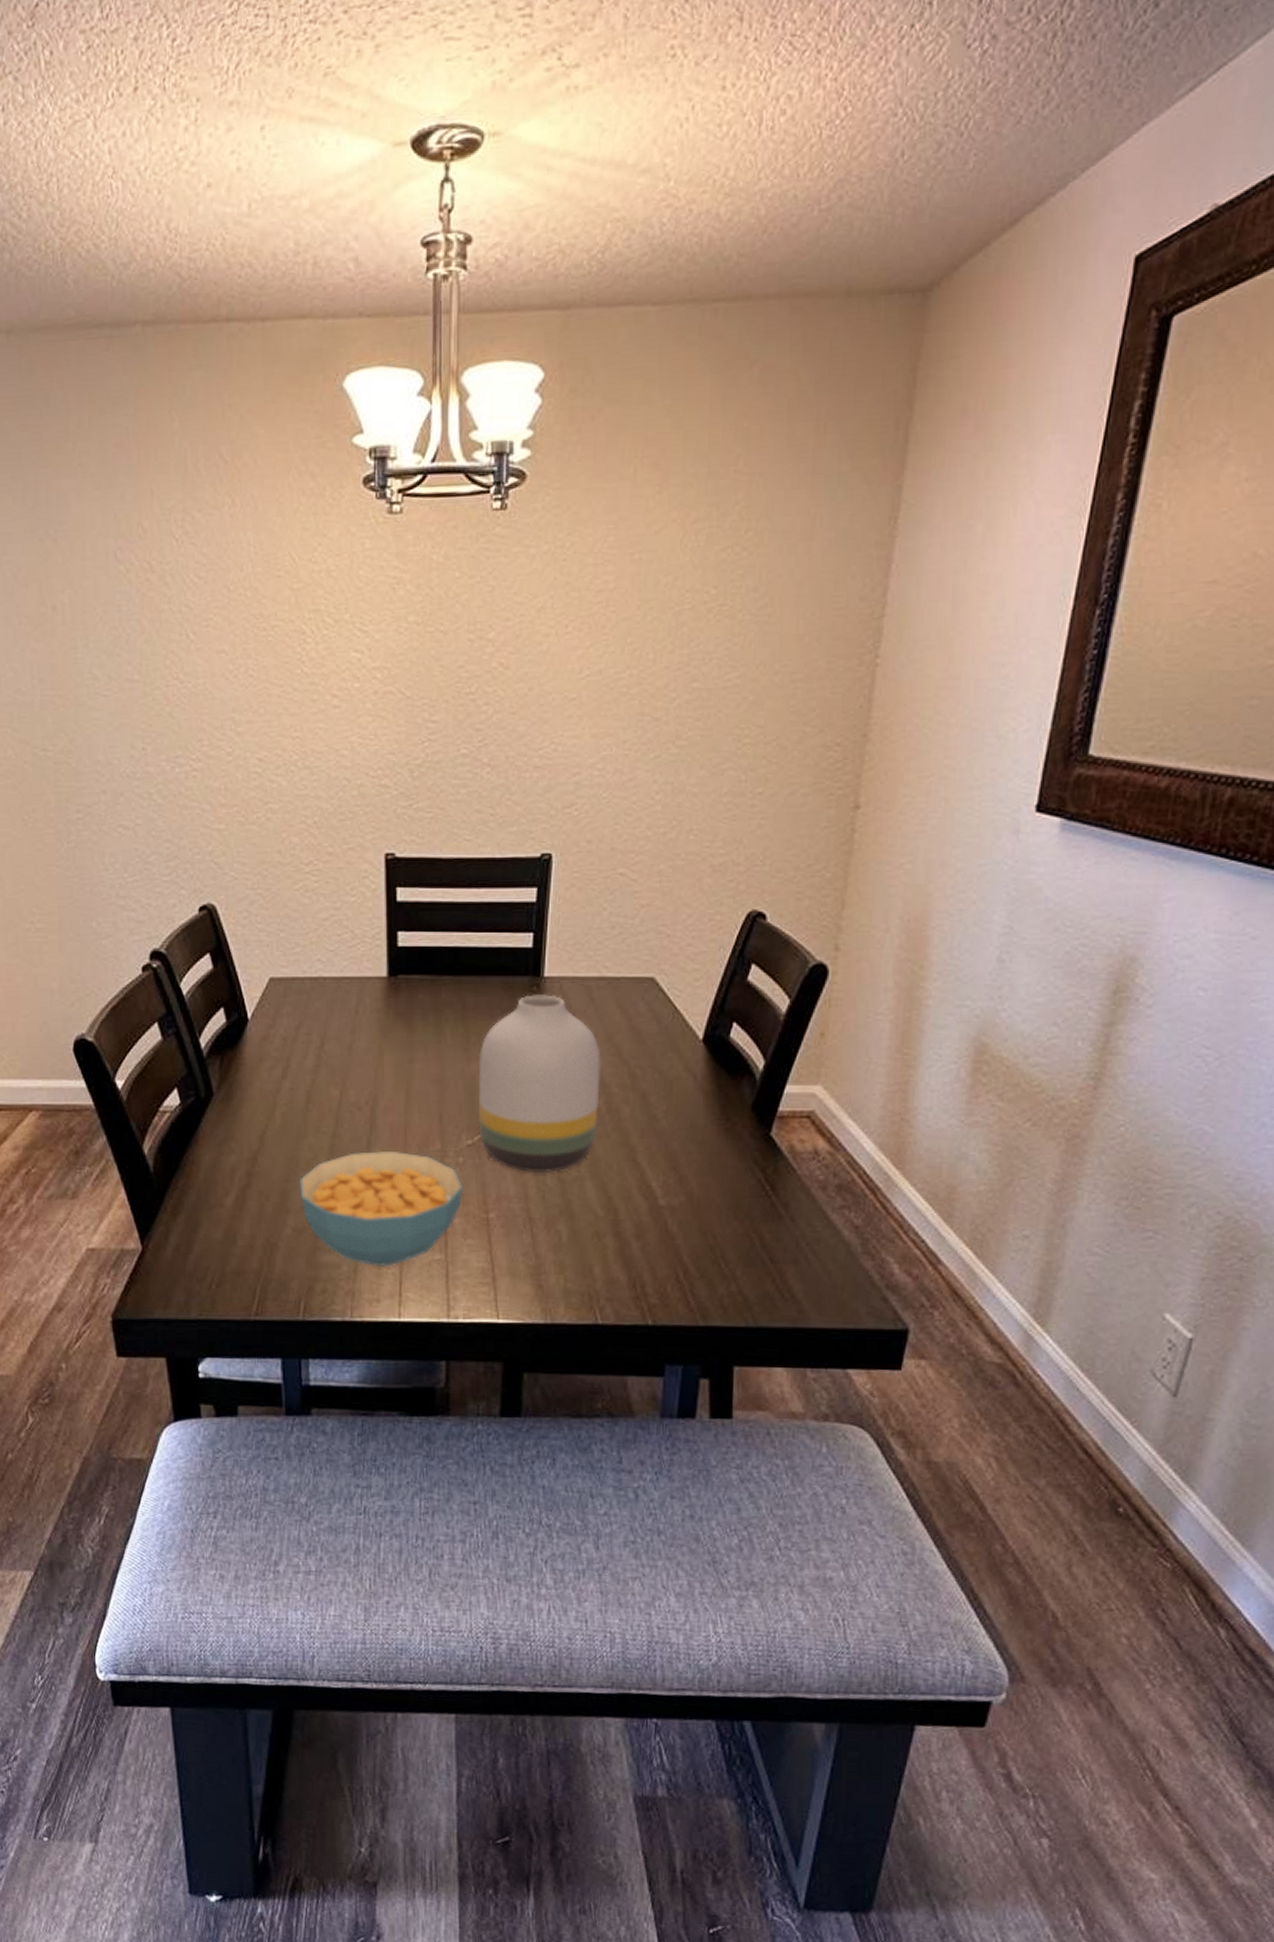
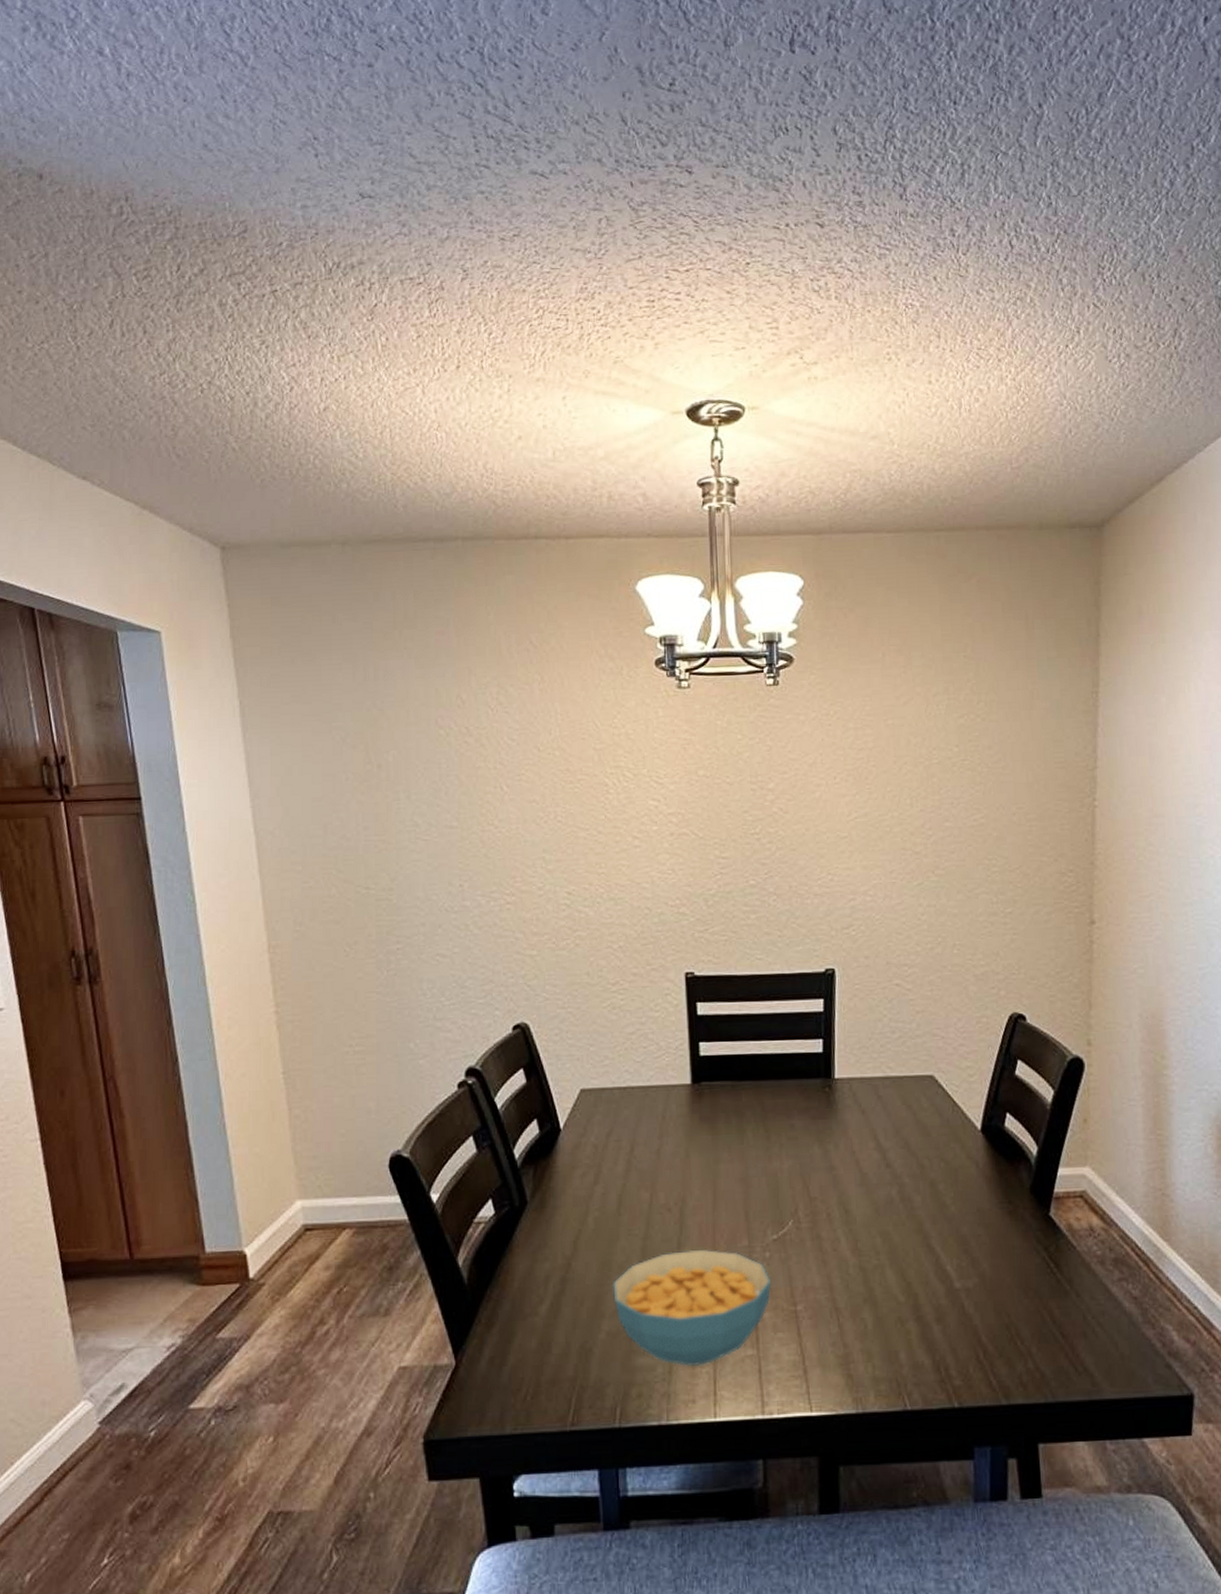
vase: present [477,994,601,1174] -> none [779,1094,893,1264]

